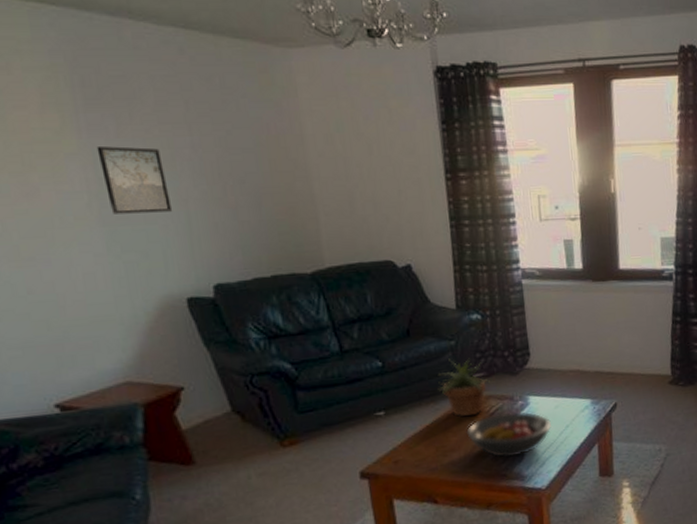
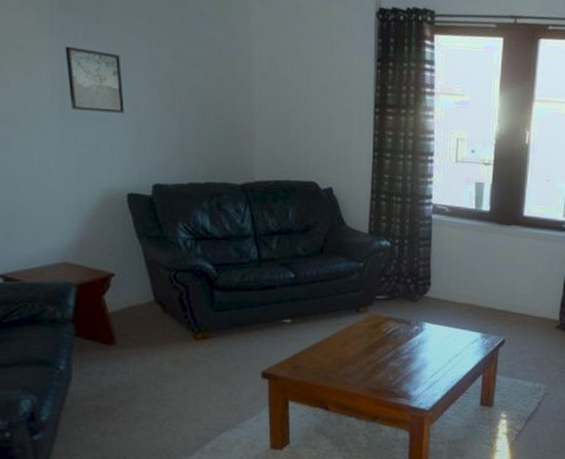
potted plant: present [437,358,492,417] -> none [342,278,392,334]
fruit bowl: present [466,411,551,458] -> none [363,335,442,377]

